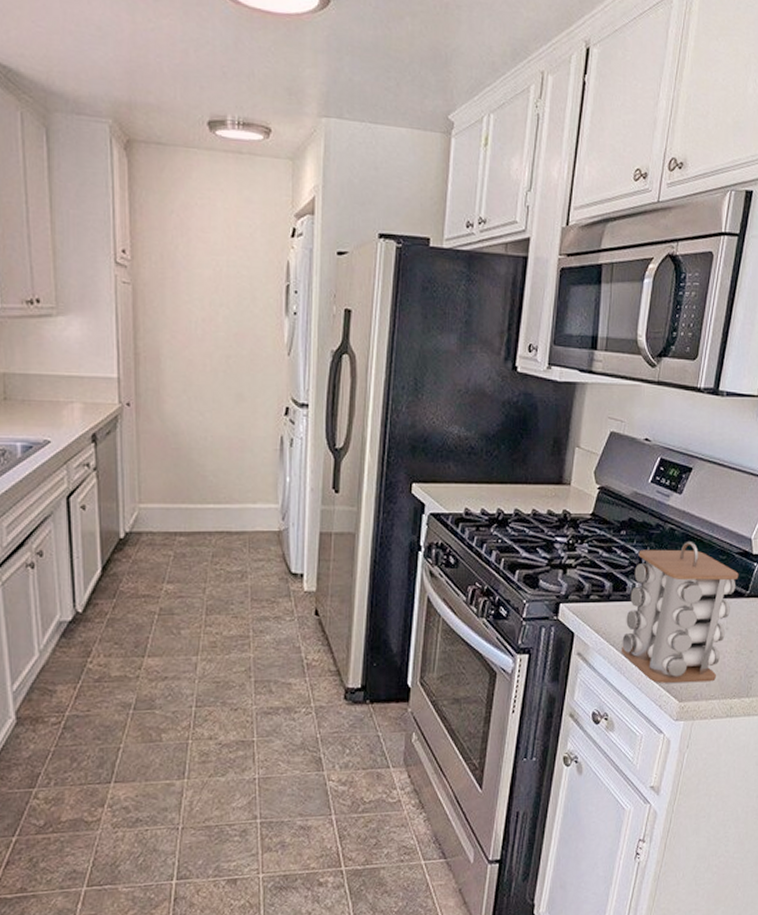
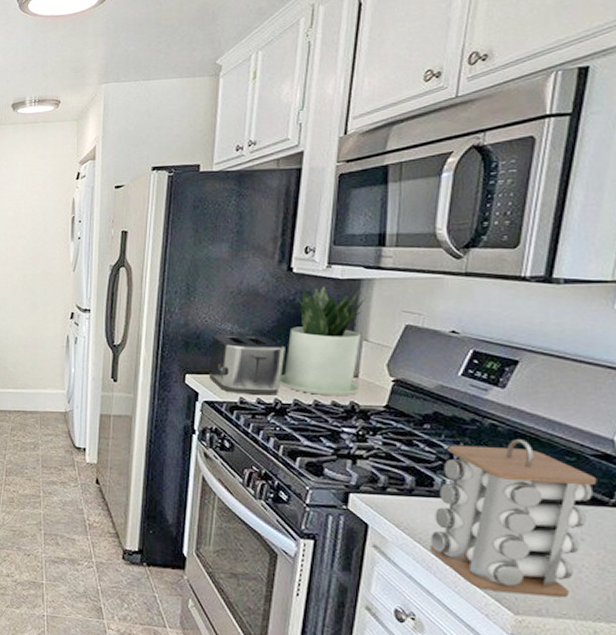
toaster: none [435,437,508,505] -> present [208,334,285,395]
planter: none [503,388,580,505] -> present [280,286,367,396]

